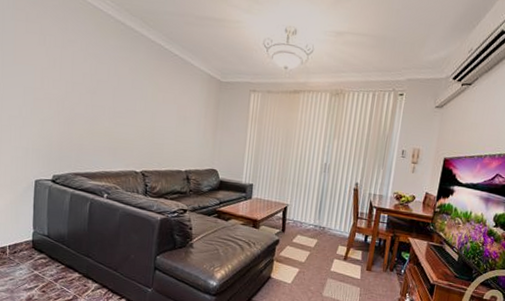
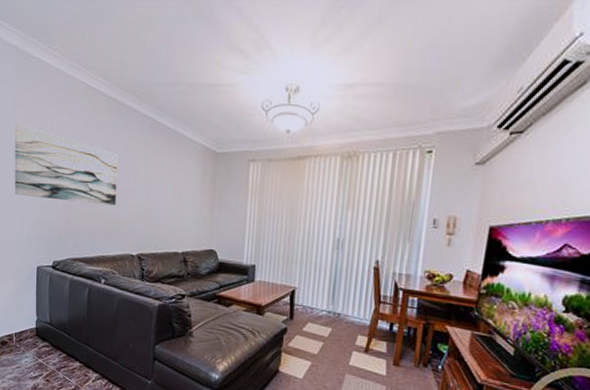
wall art: none [12,37,124,125] -> present [14,124,118,206]

